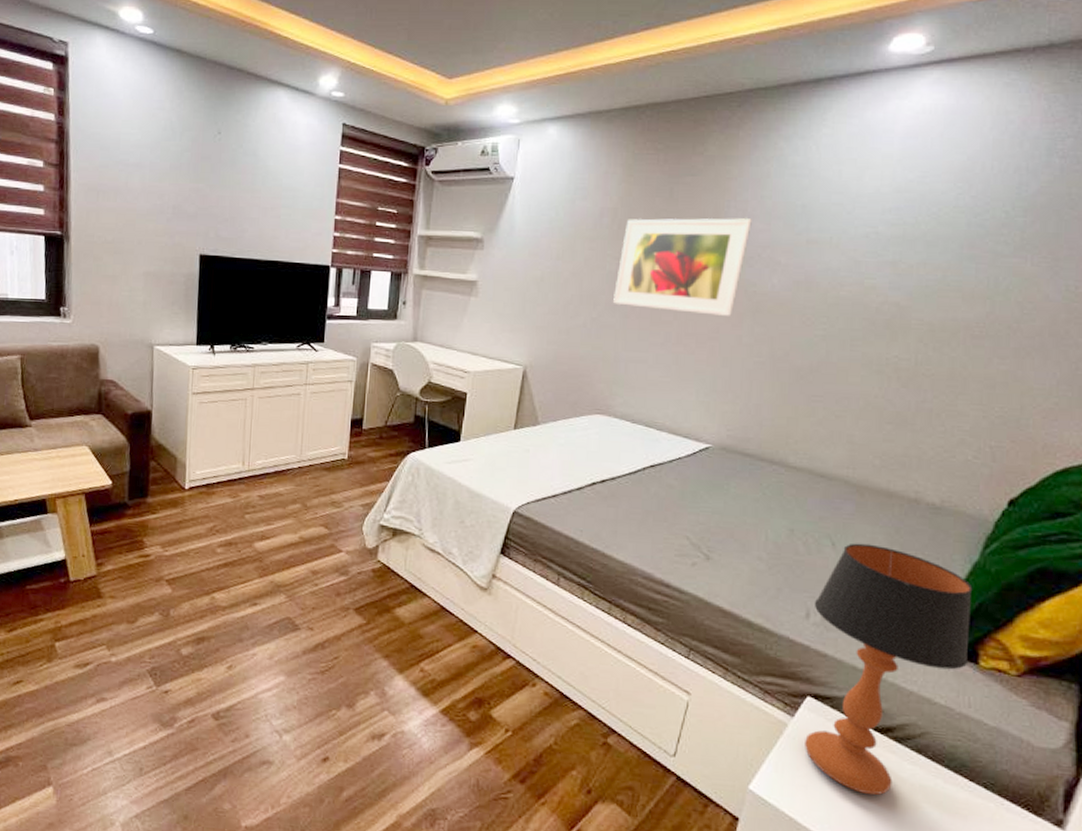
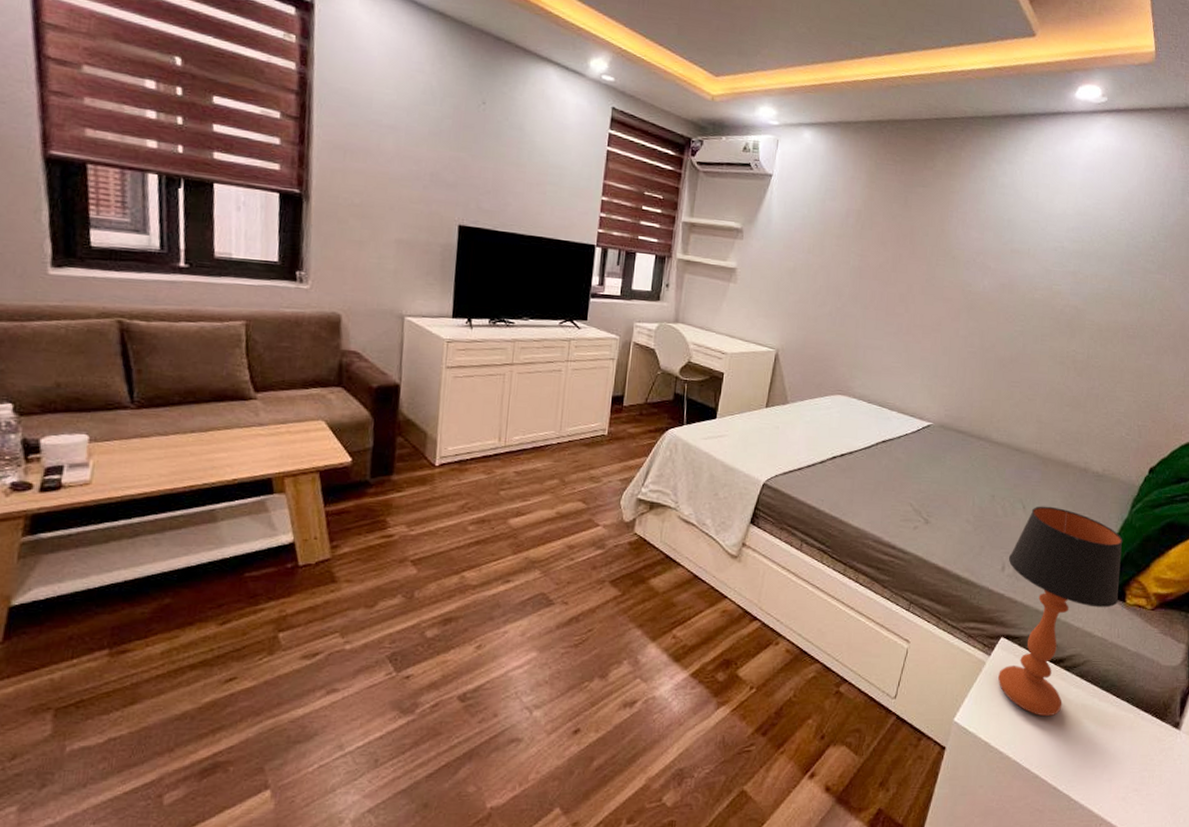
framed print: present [612,218,752,316] -> none [854,221,970,311]

